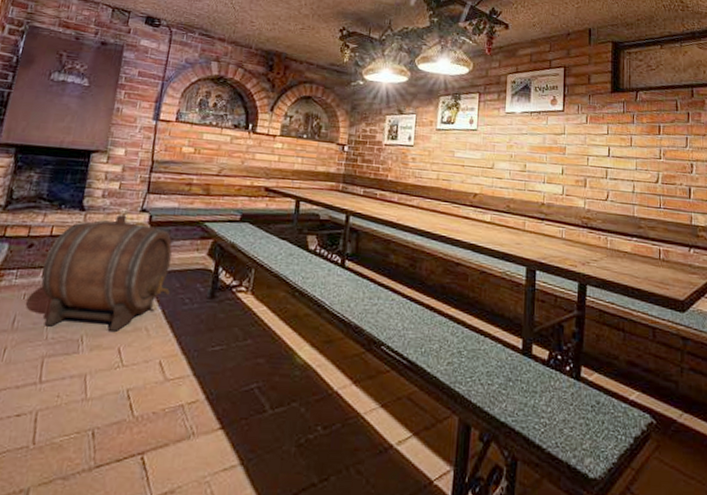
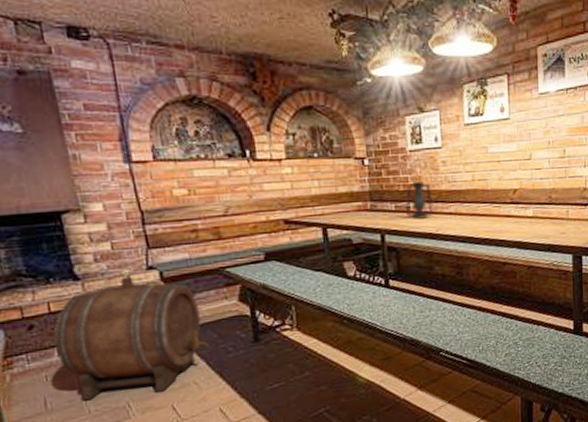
lantern: none [371,171,398,207] -> present [405,180,433,219]

